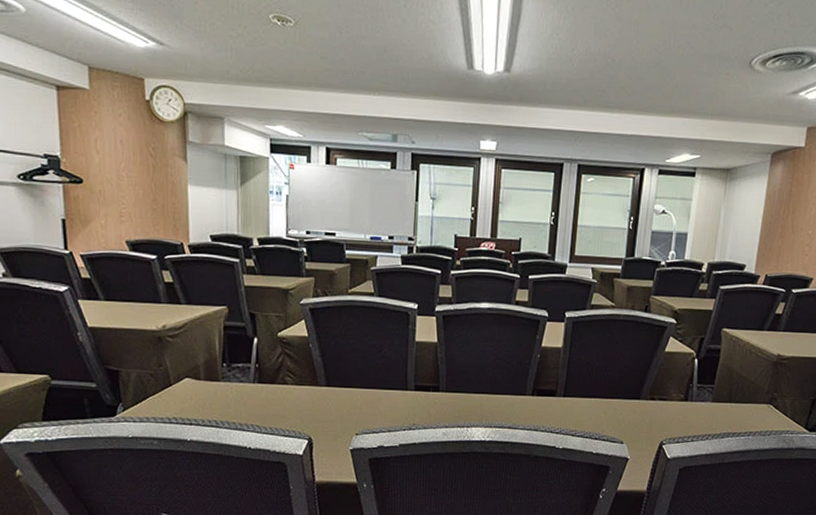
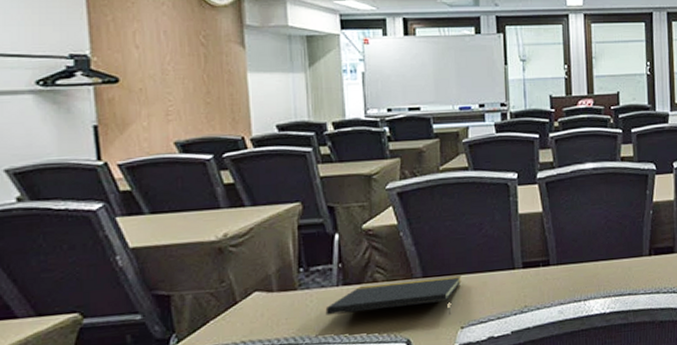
notepad: none [242,385,360,421] -> present [325,274,462,315]

